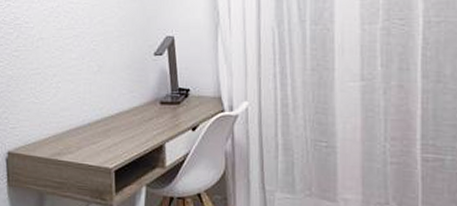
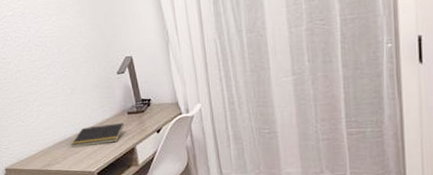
notepad: none [88,113,154,137] -> present [71,122,124,148]

